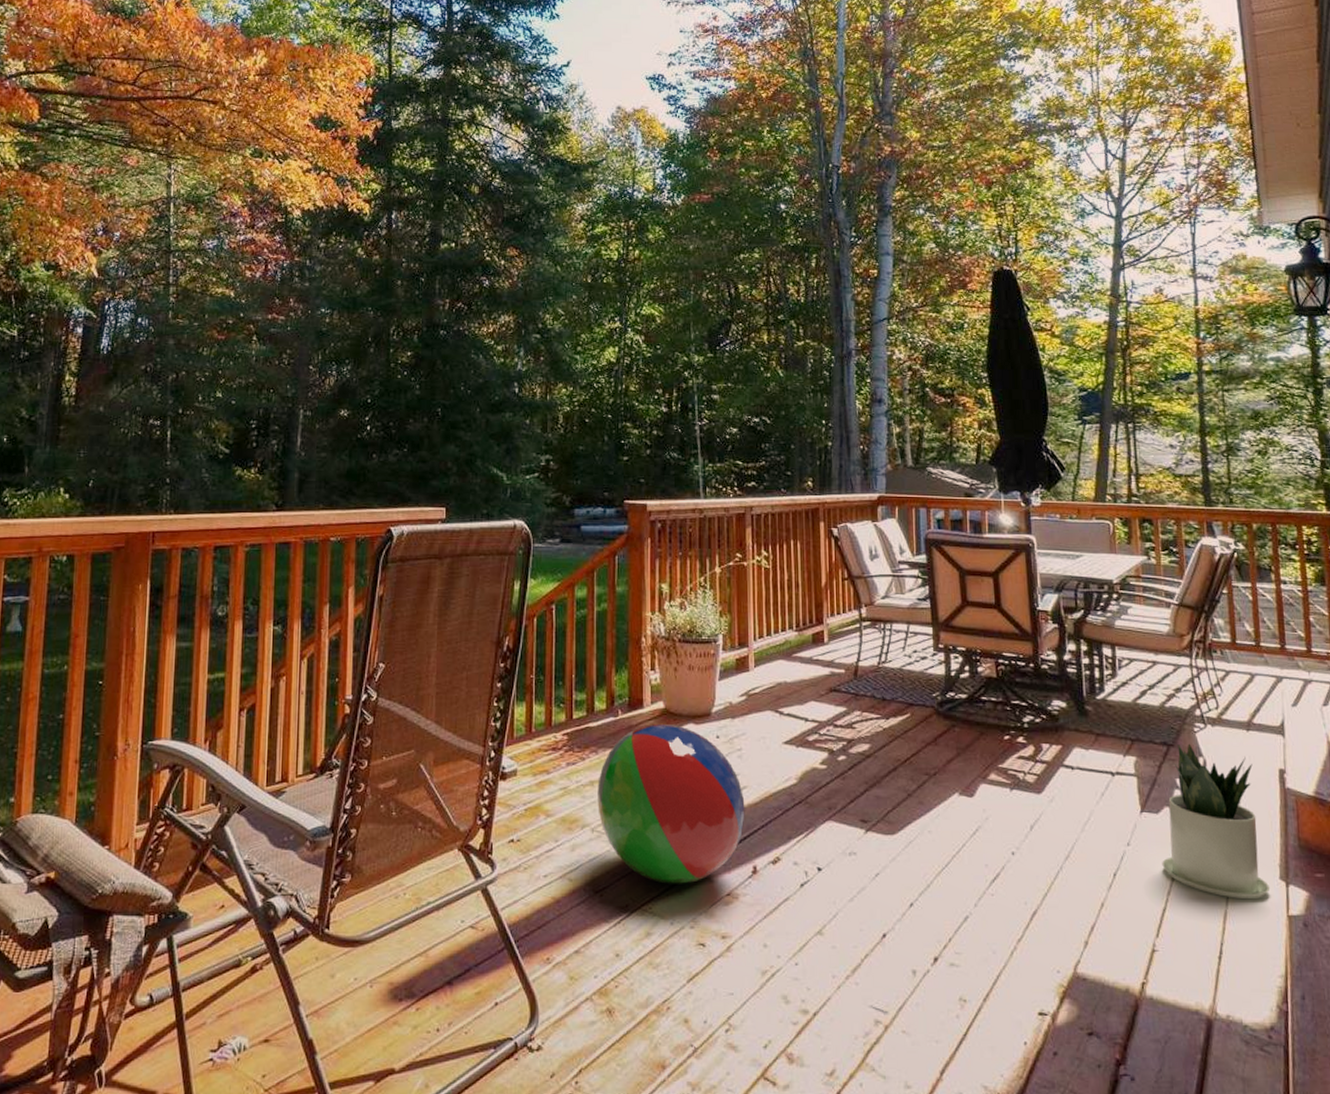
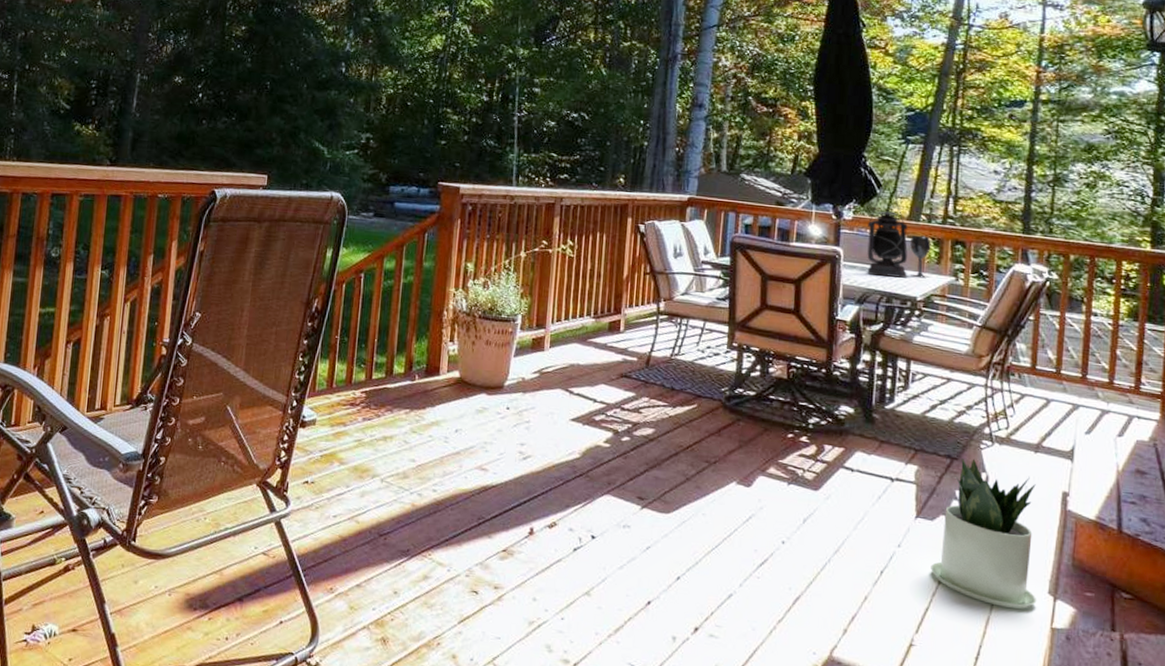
beach ball: present [598,723,745,884] -> none [388,390,528,537]
lantern: none [1056,465,1102,561] -> present [867,182,908,278]
wine glass: none [1098,516,1123,559] -> present [909,235,931,278]

